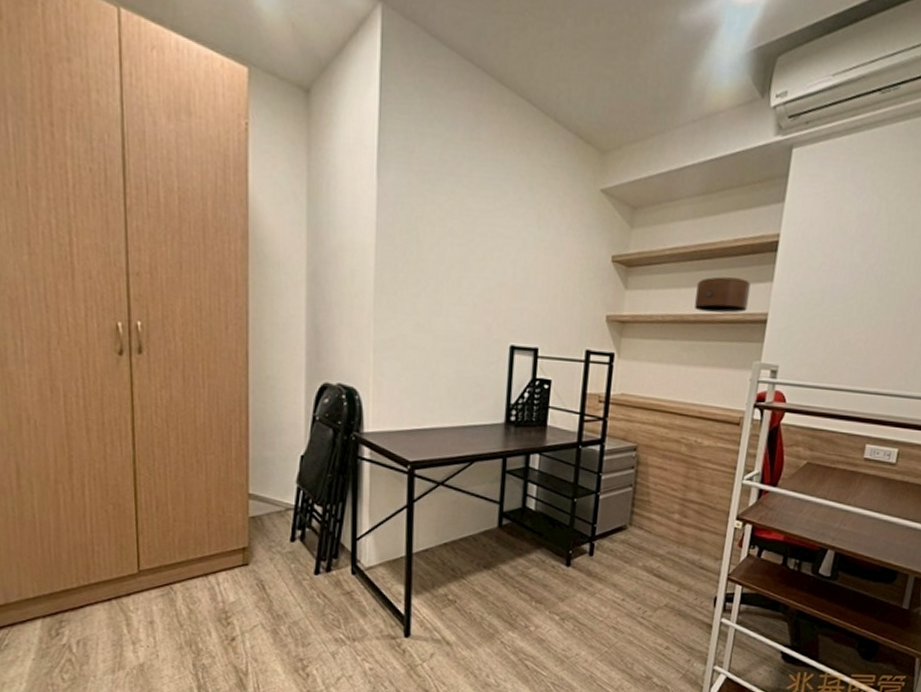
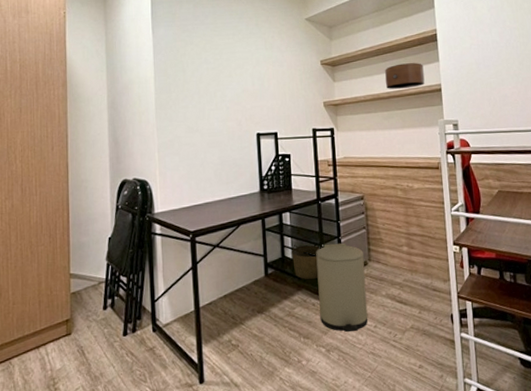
basket: none [535,494,573,539] -> present [292,244,321,280]
pedal bin: none [559,498,624,603] -> present [316,243,368,333]

